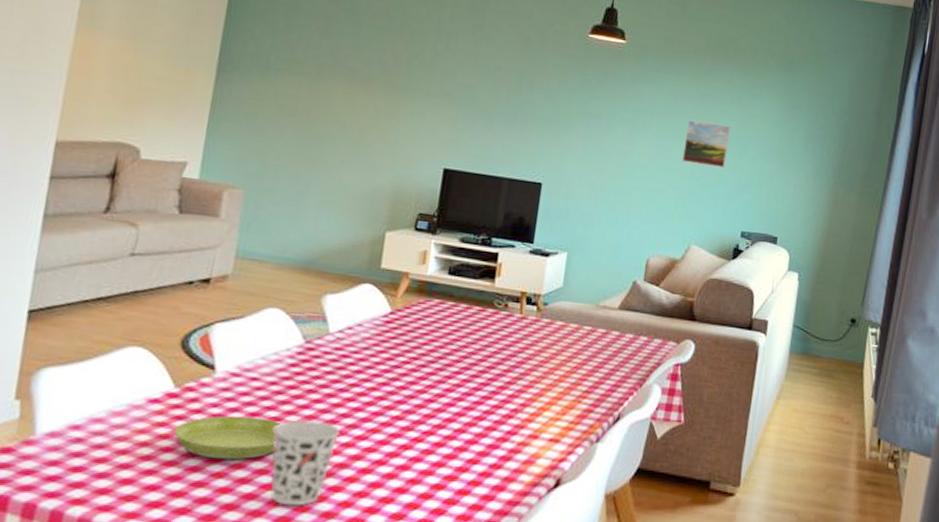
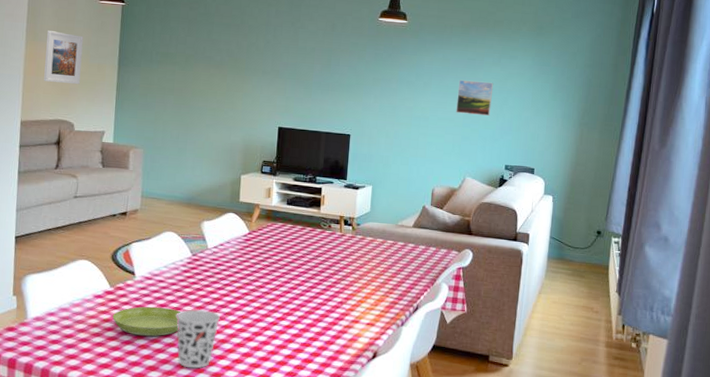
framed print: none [99,15,167,95] -> present [44,30,84,85]

